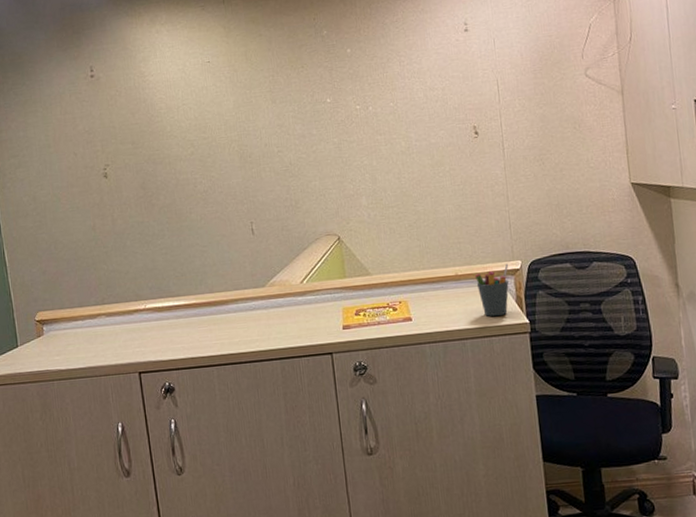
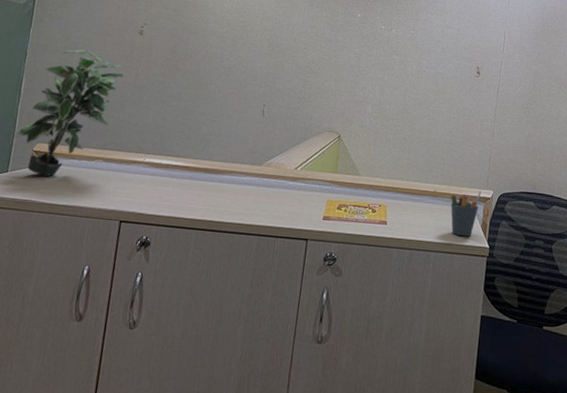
potted plant: none [14,207,101,344] -> present [15,49,124,177]

